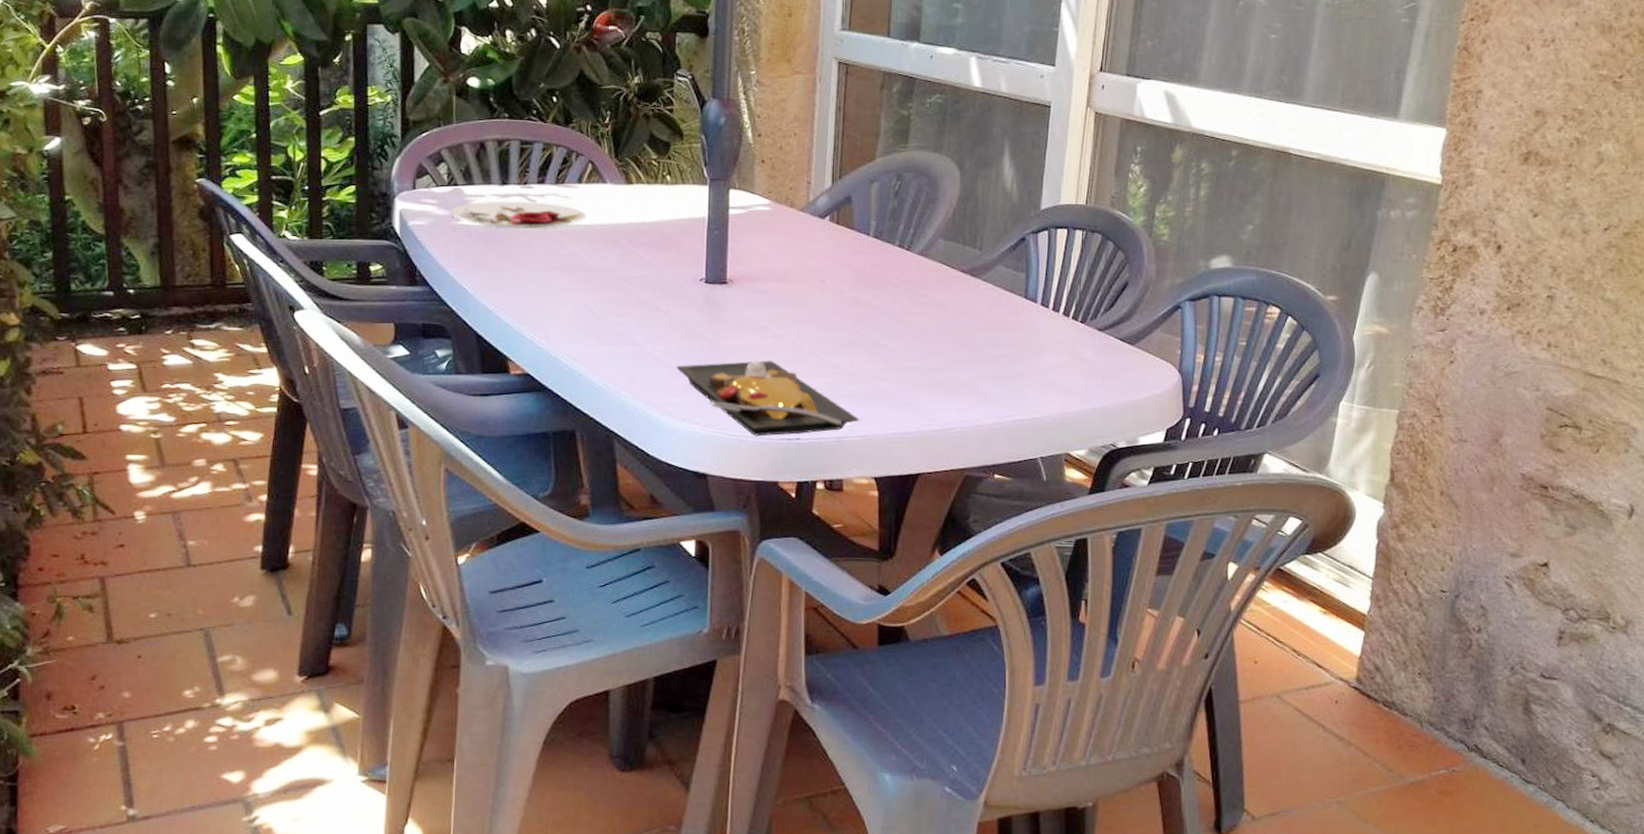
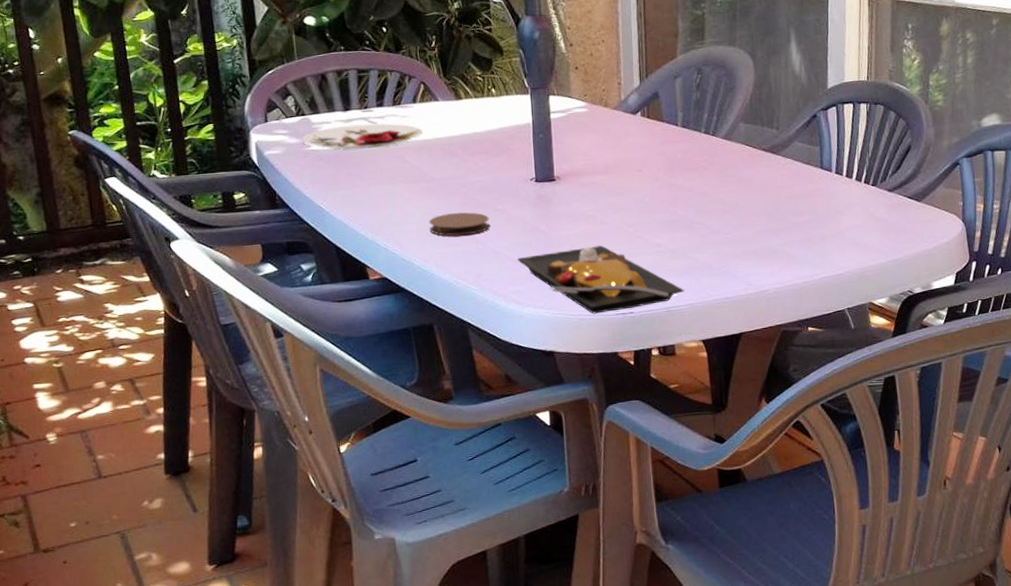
coaster: none [582,309,650,335] -> present [429,212,490,236]

